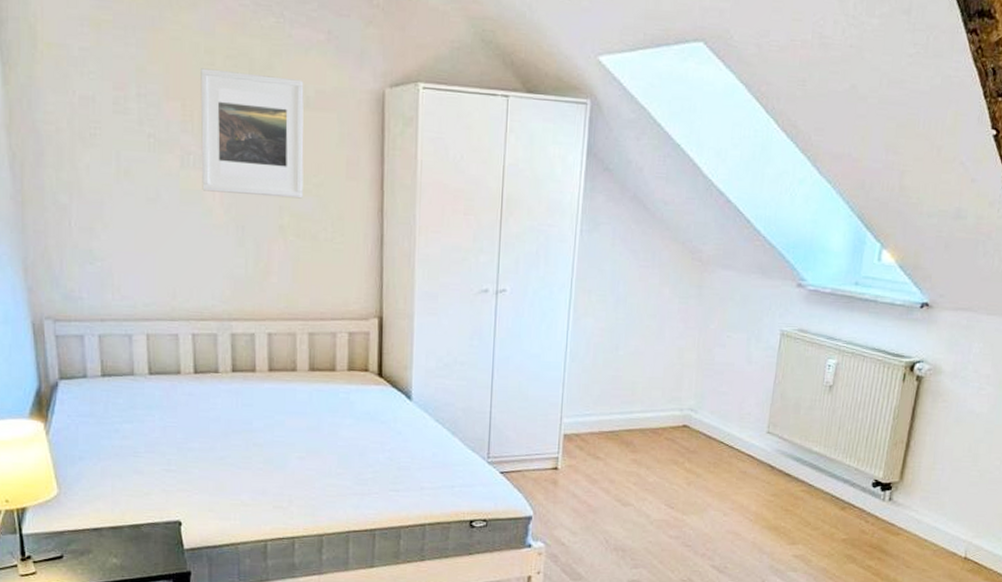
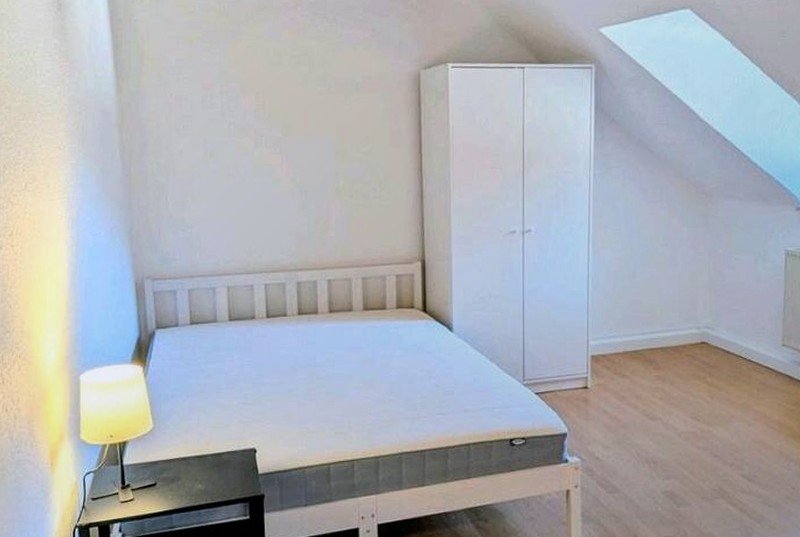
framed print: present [200,68,304,199] -> none [270,67,355,166]

